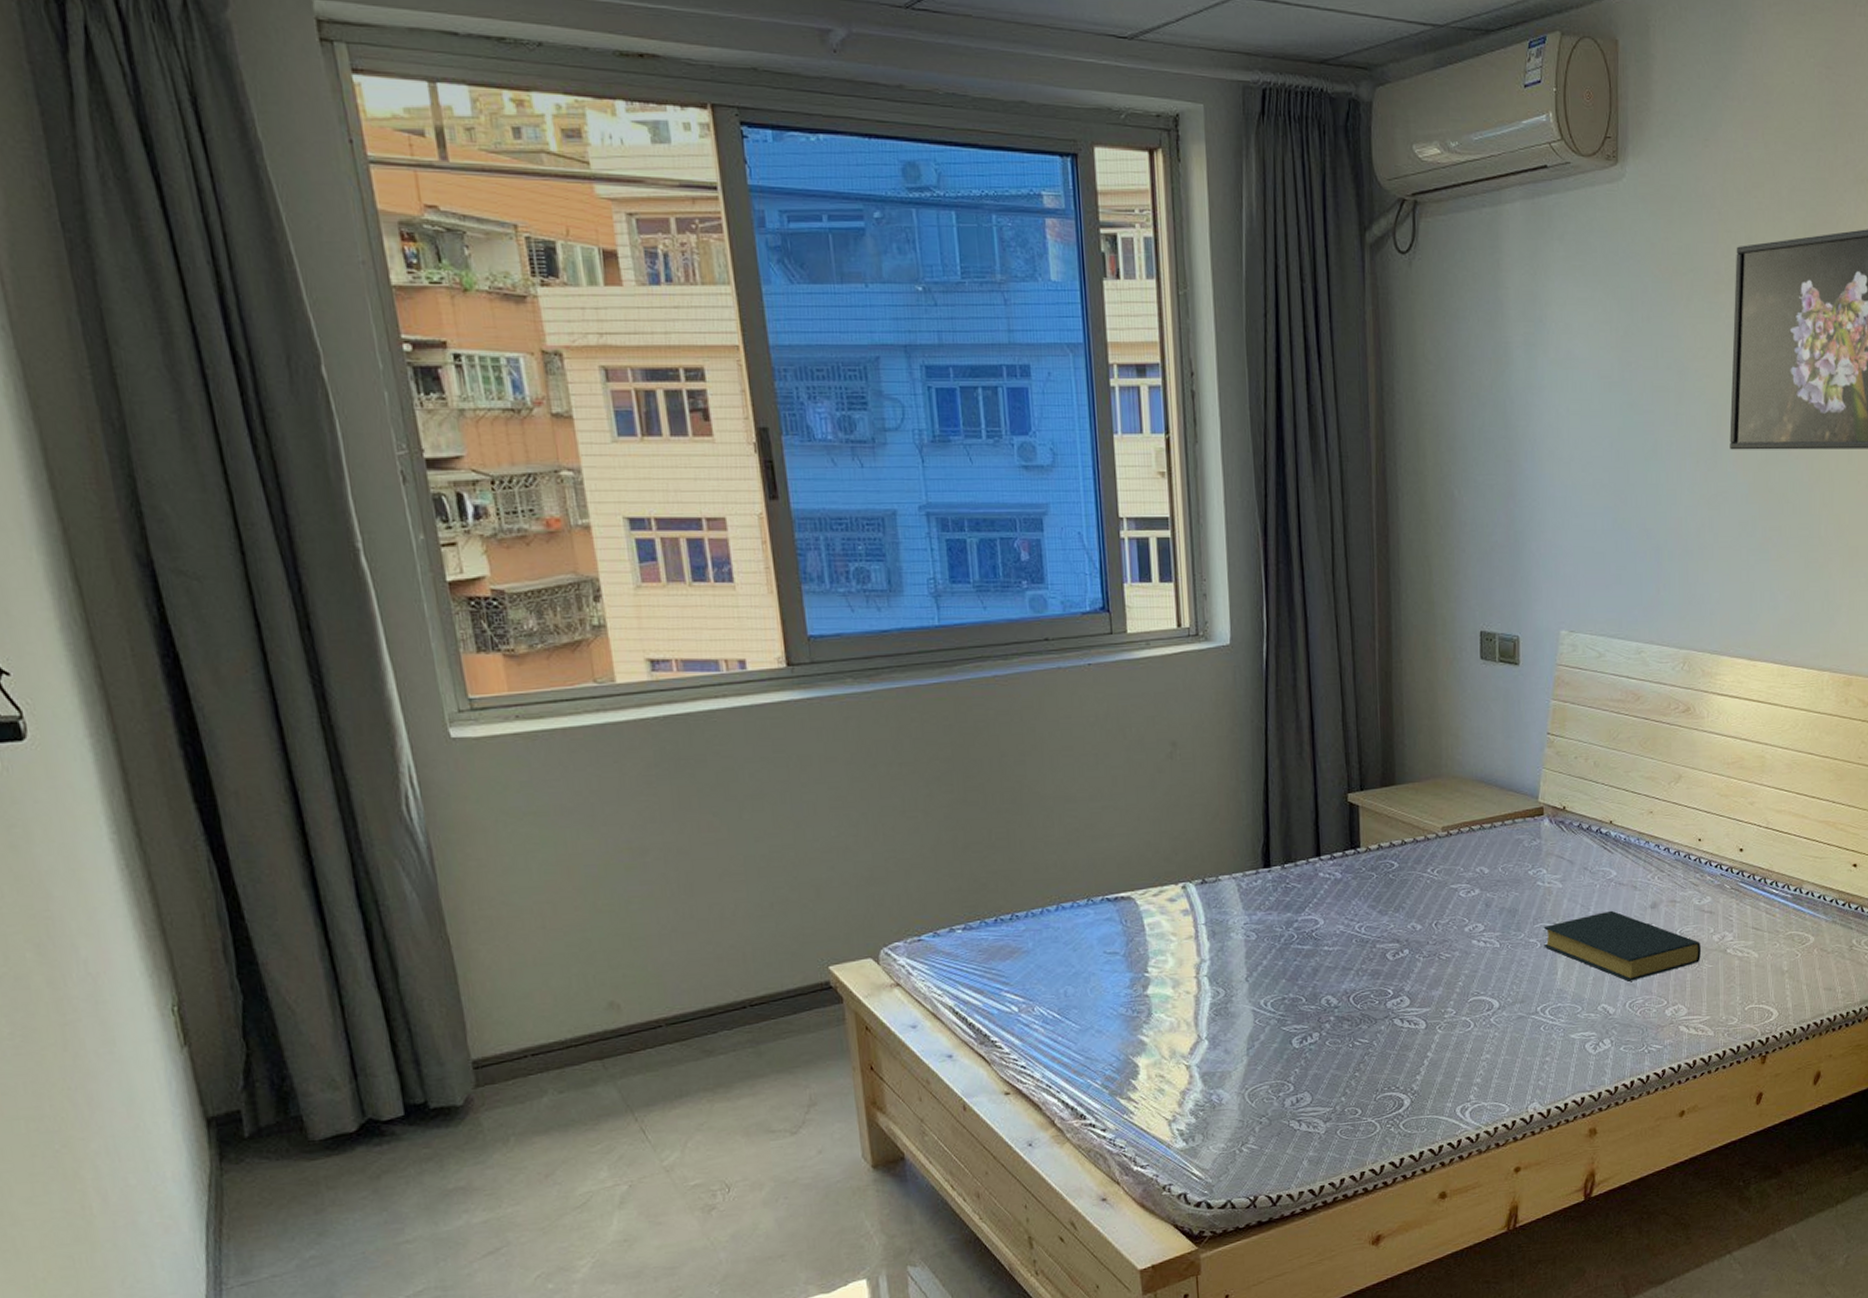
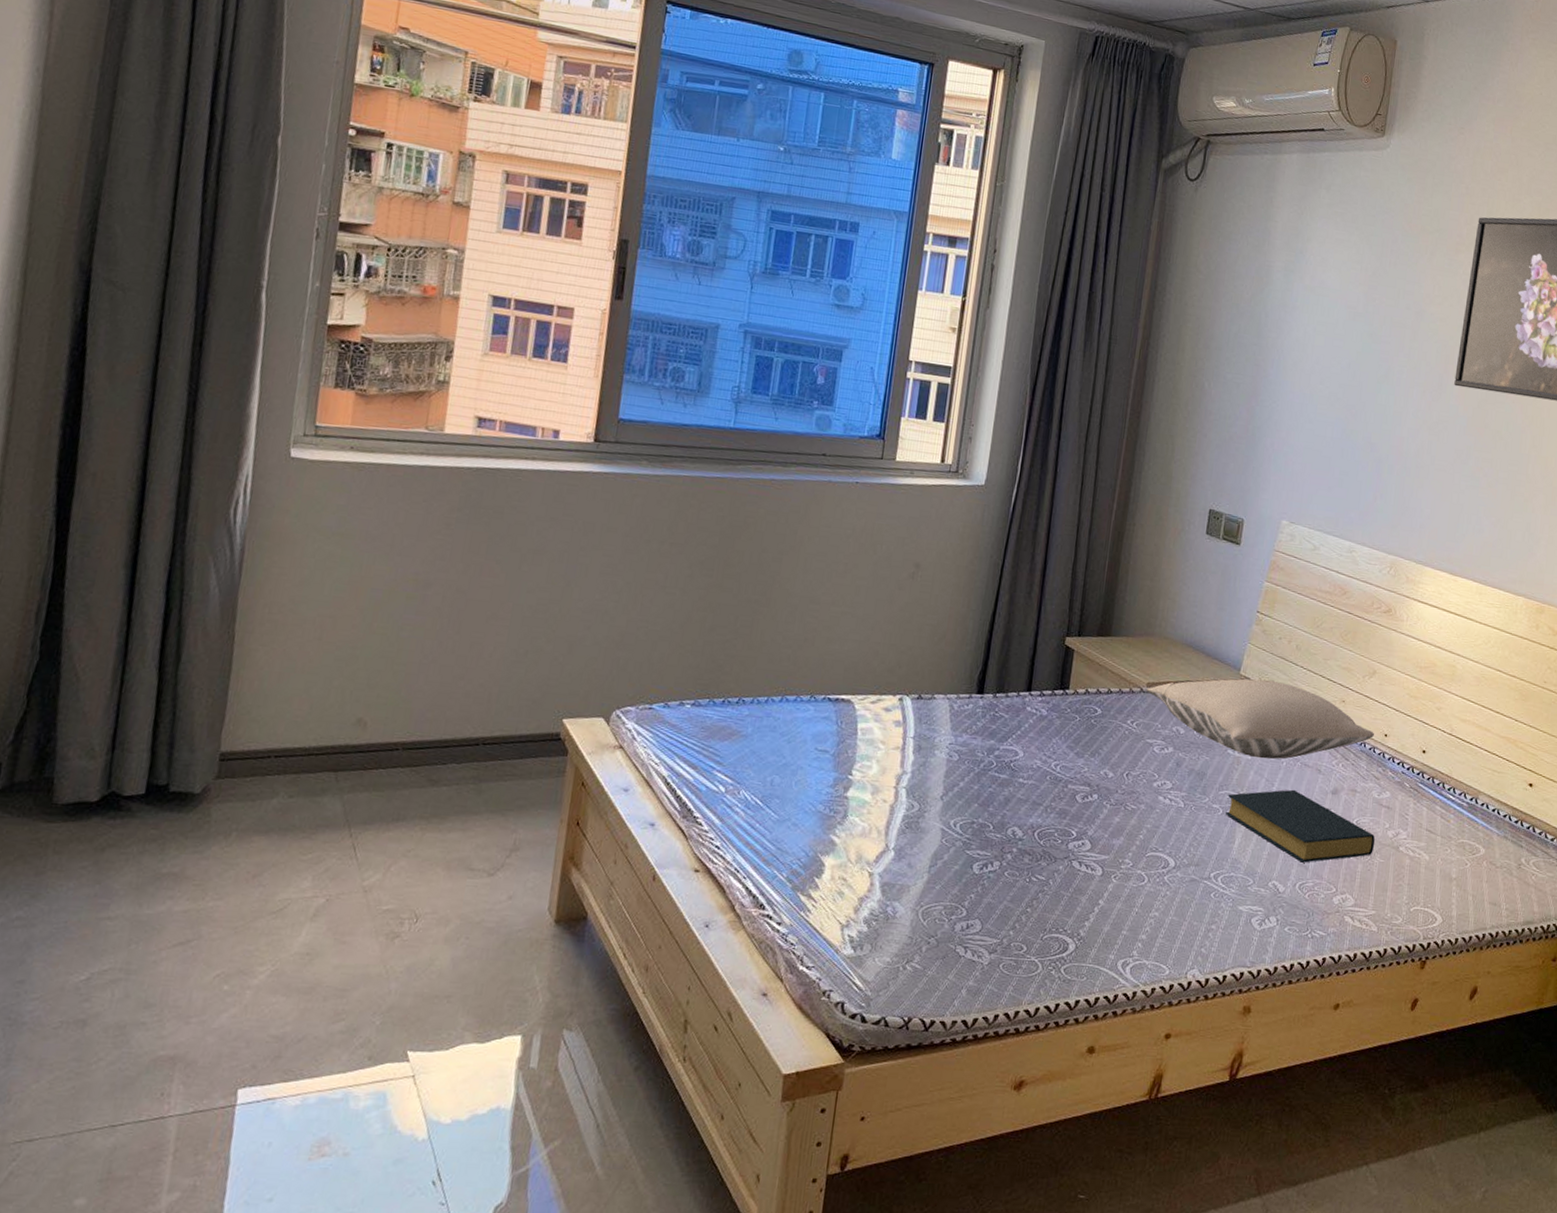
pillow: none [1442,803,1688,885] -> present [1146,678,1375,760]

